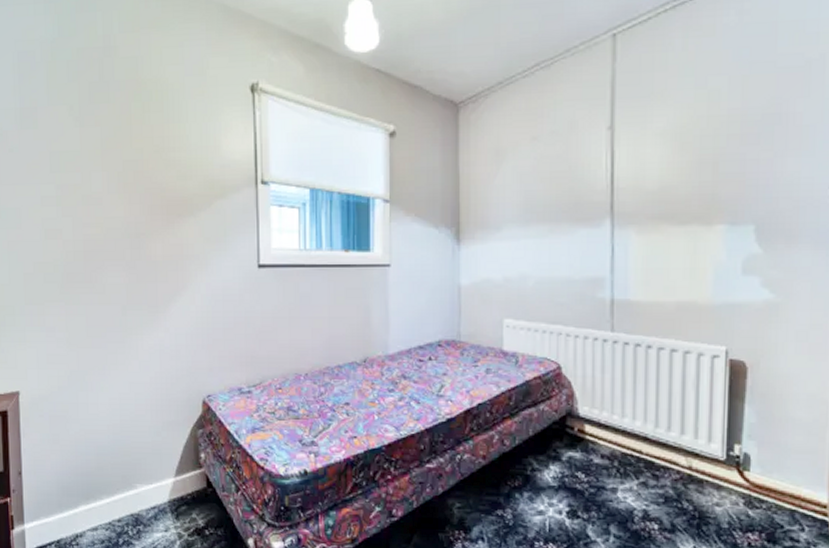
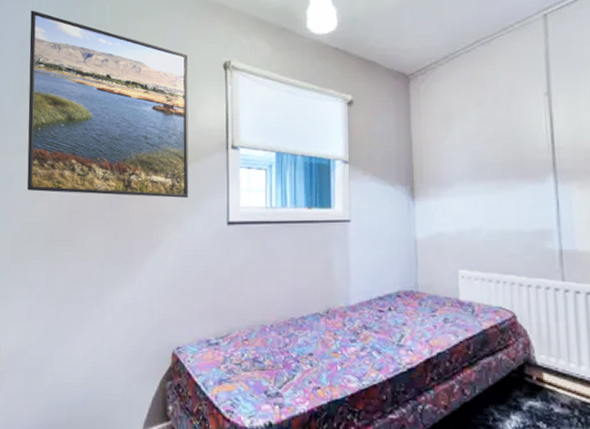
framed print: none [26,16,216,239] -> present [27,10,189,199]

